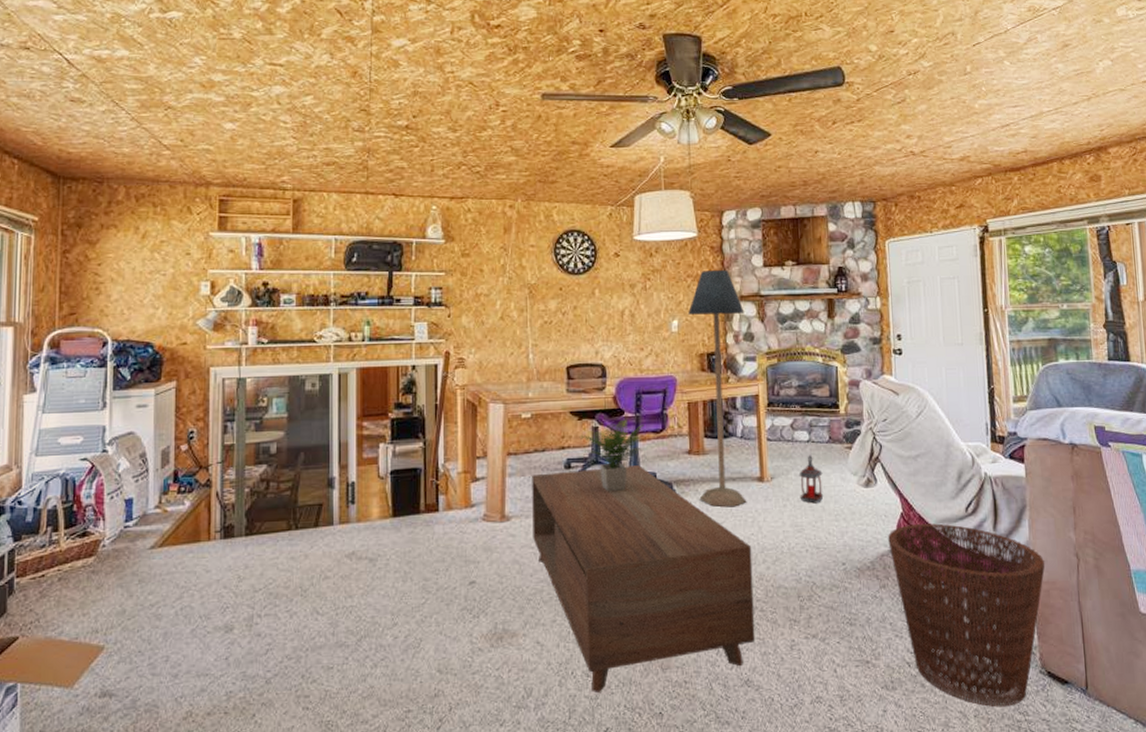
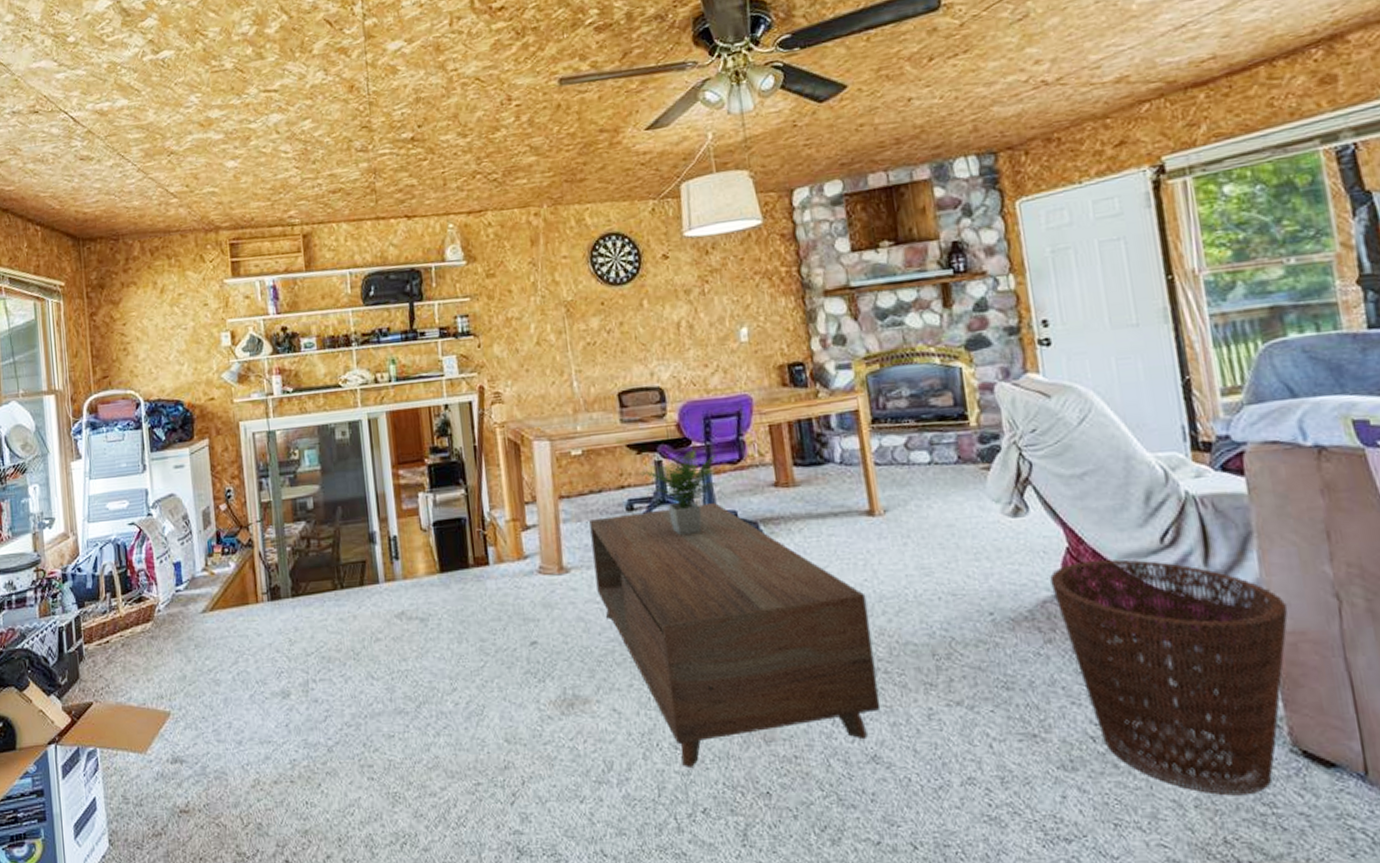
floor lamp: present [687,269,747,507] -> none [758,260,855,549]
lantern: present [799,455,824,504] -> none [920,480,957,540]

